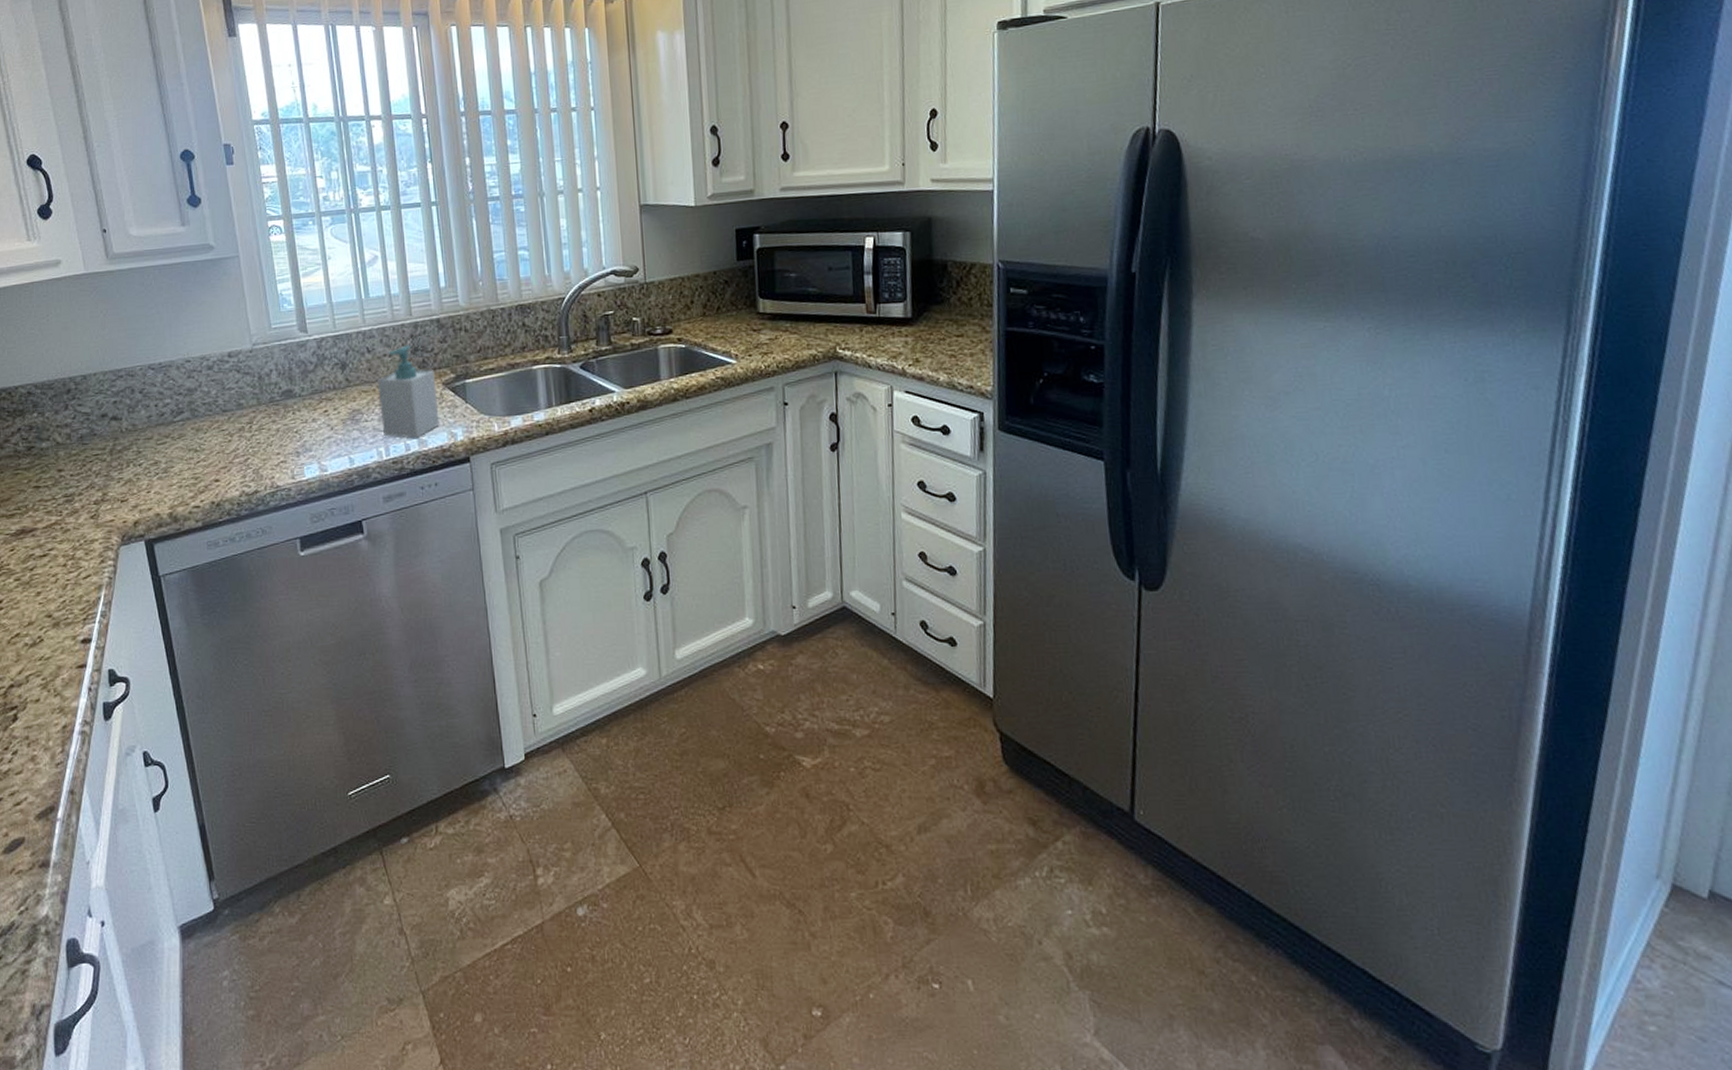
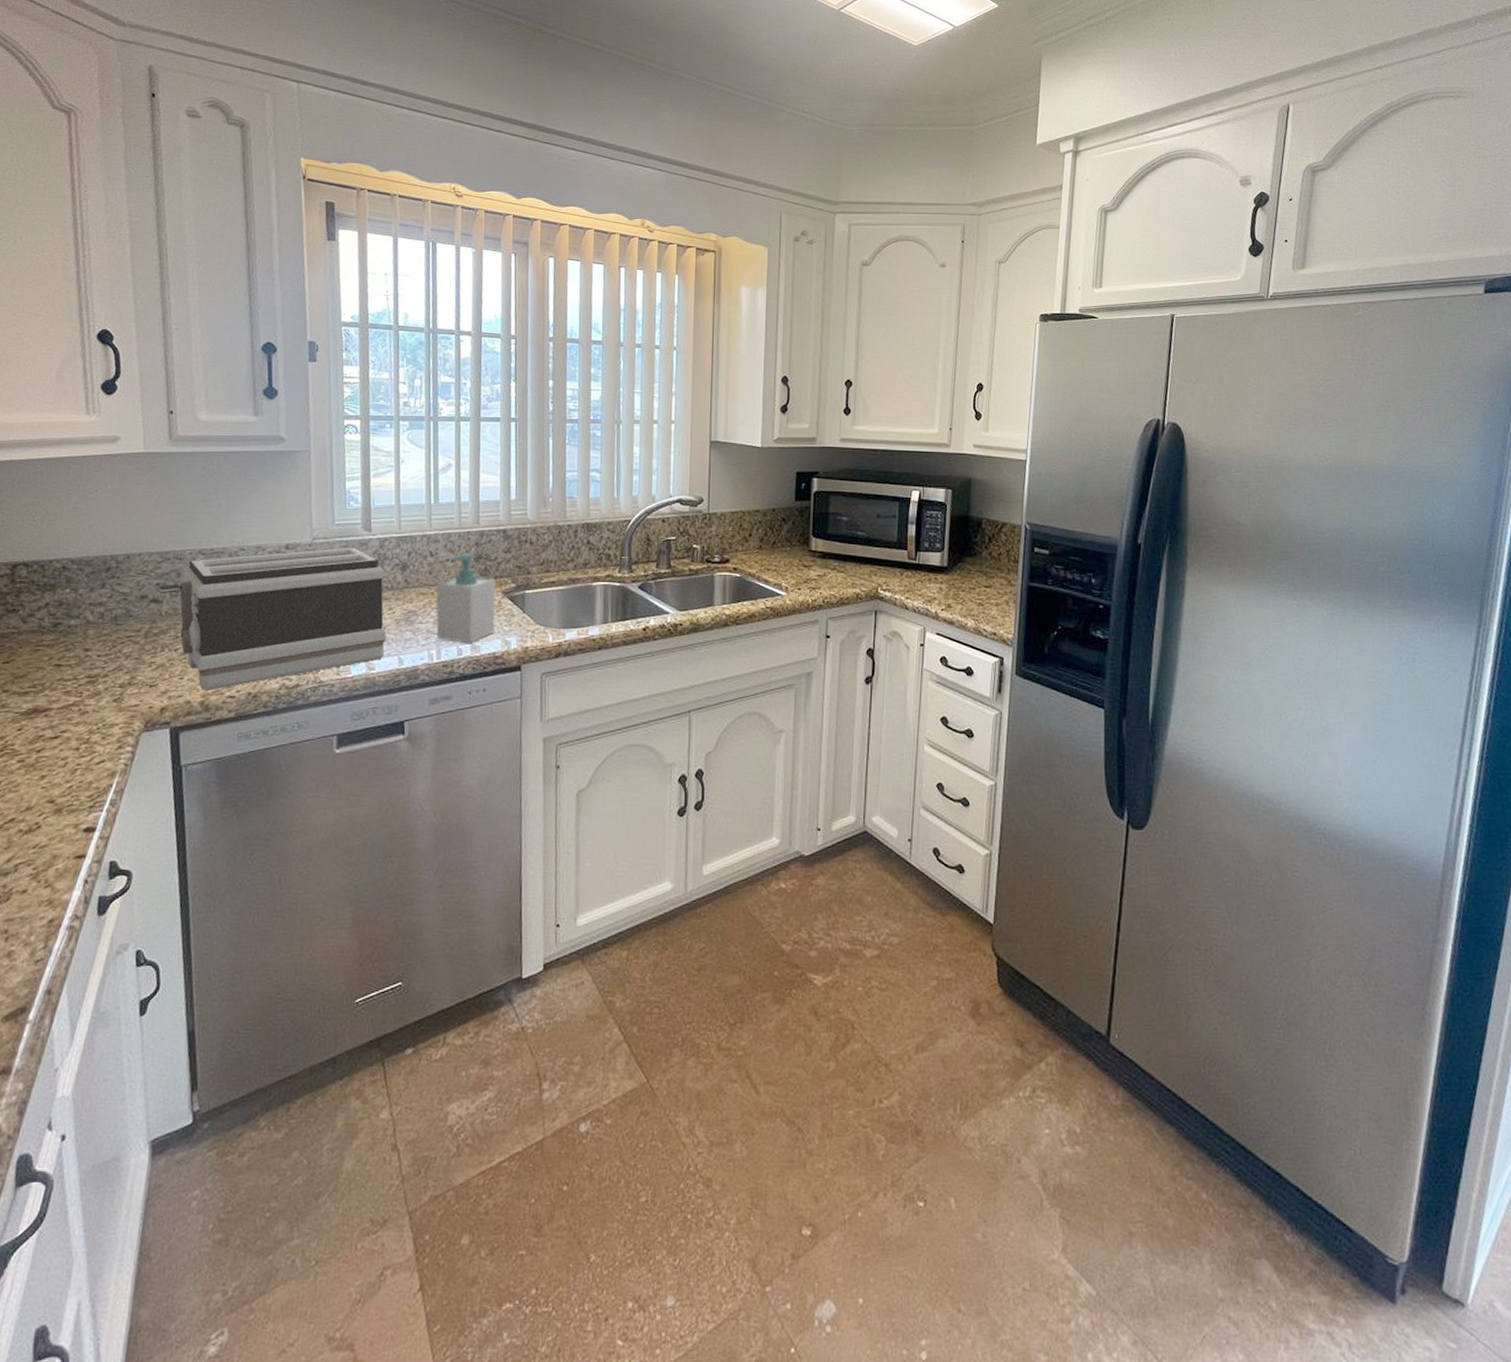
toaster: none [116,349,336,502] -> present [158,547,387,690]

